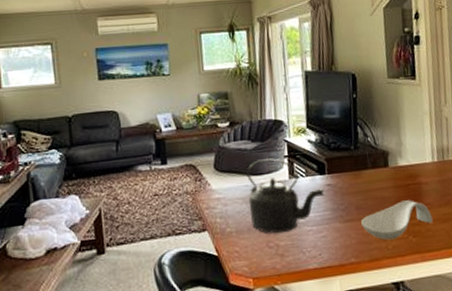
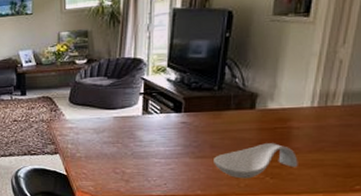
kettle: present [246,158,325,234] -> none [99,95,178,162]

